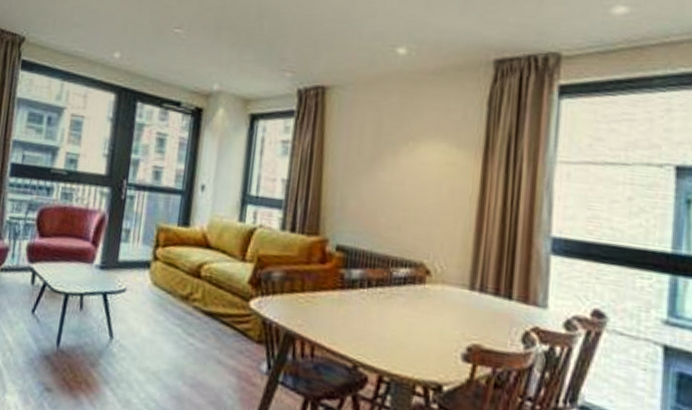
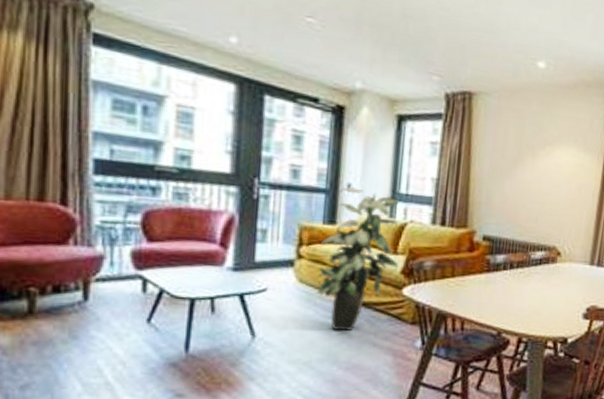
indoor plant: none [167,188,249,343] -> present [316,187,399,330]

